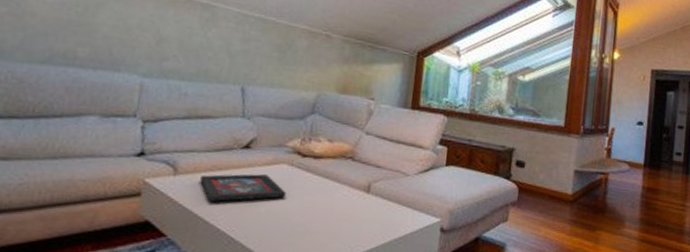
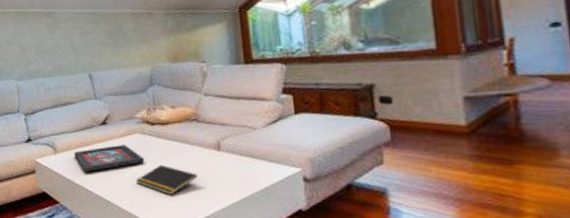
notepad: none [270,201,340,237] -> present [135,164,197,196]

